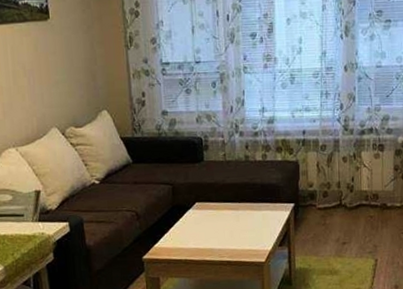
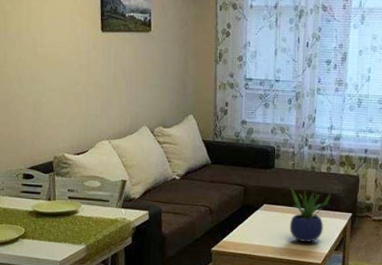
potted plant: none [222,180,270,240] -> present [289,186,332,242]

